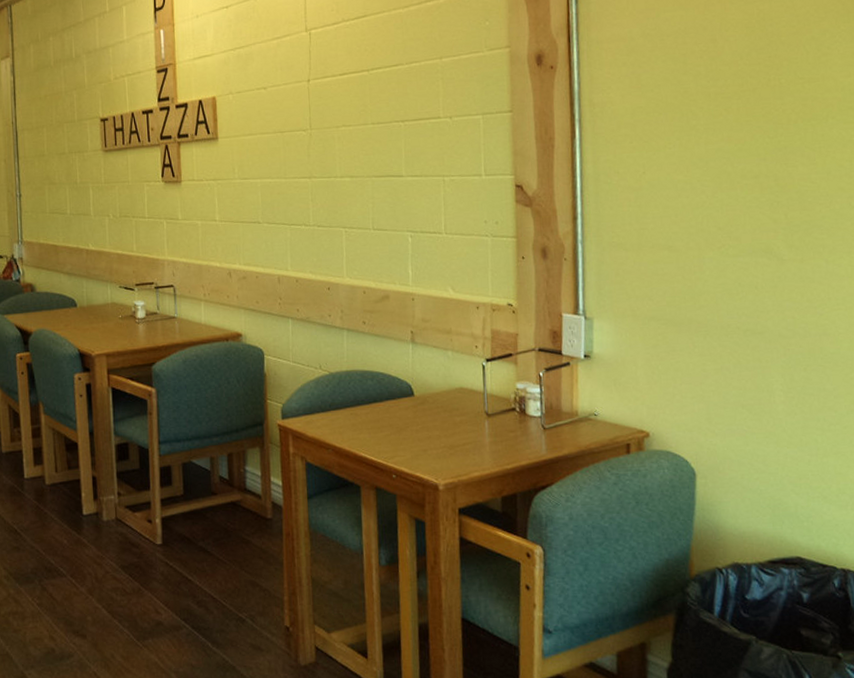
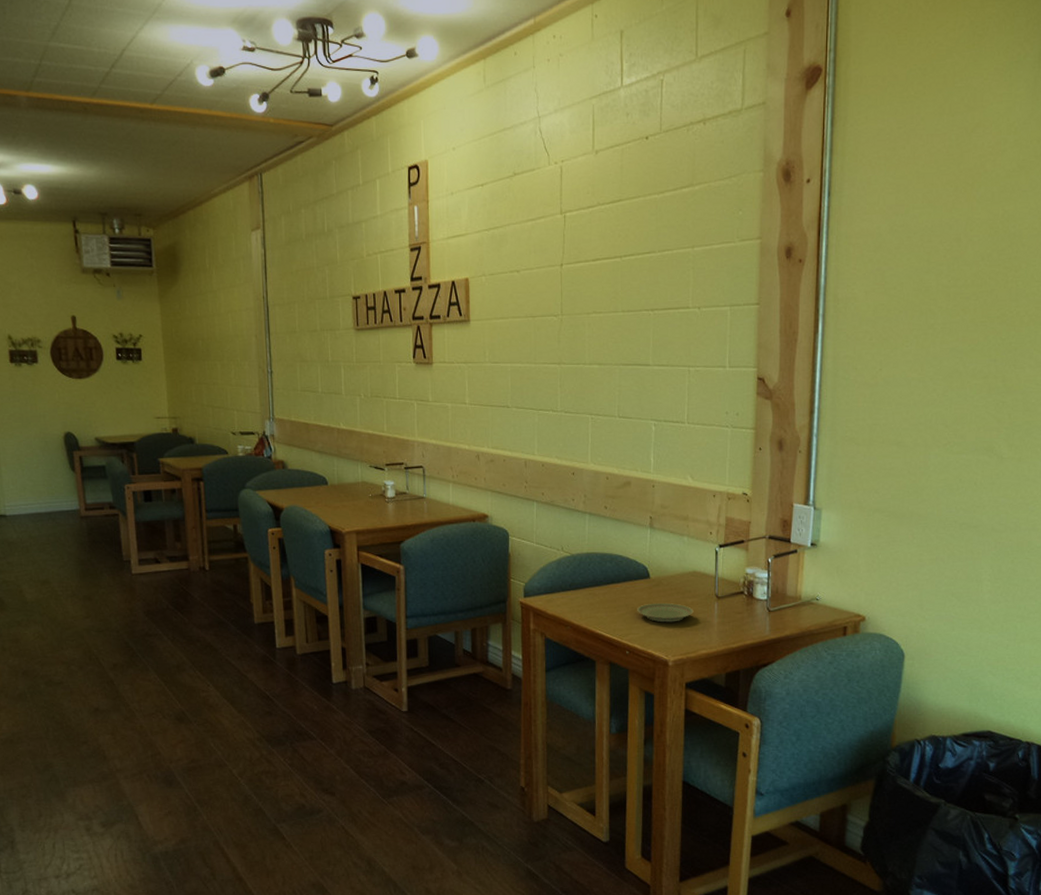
plate: none [402,422,463,443] -> present [637,602,694,623]

